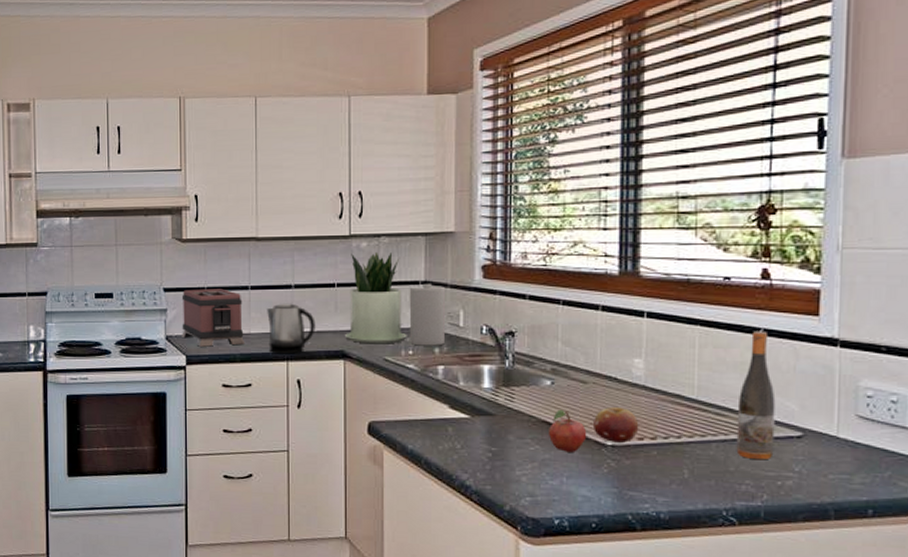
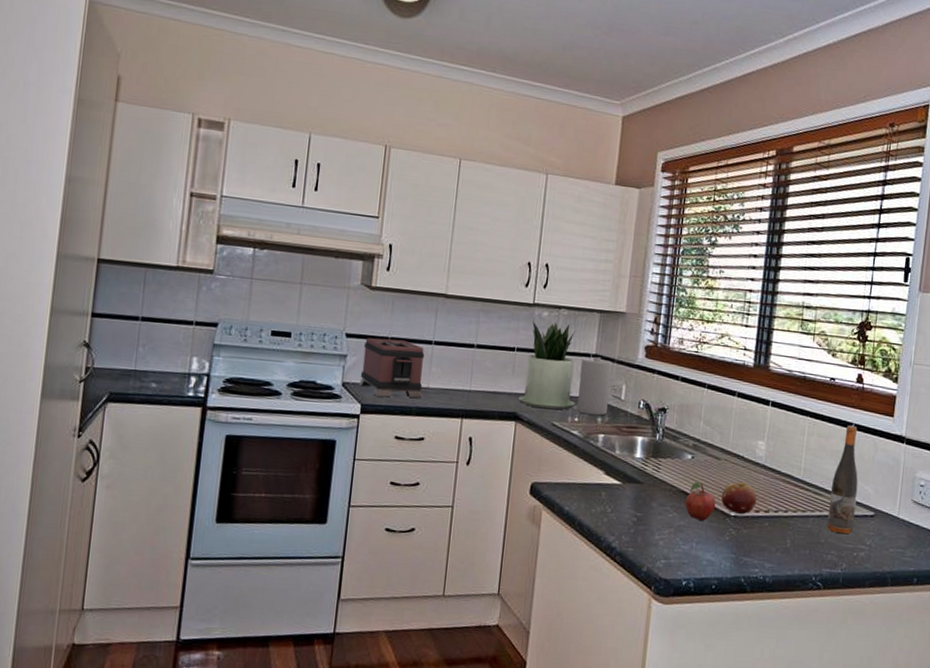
kettle: present [267,303,316,356] -> none [445,361,493,413]

